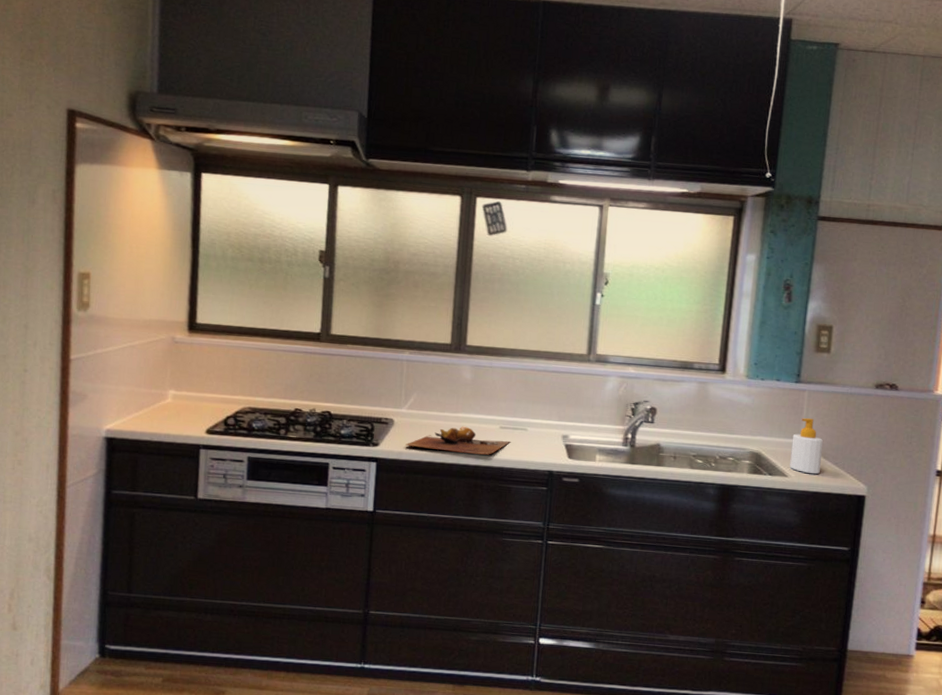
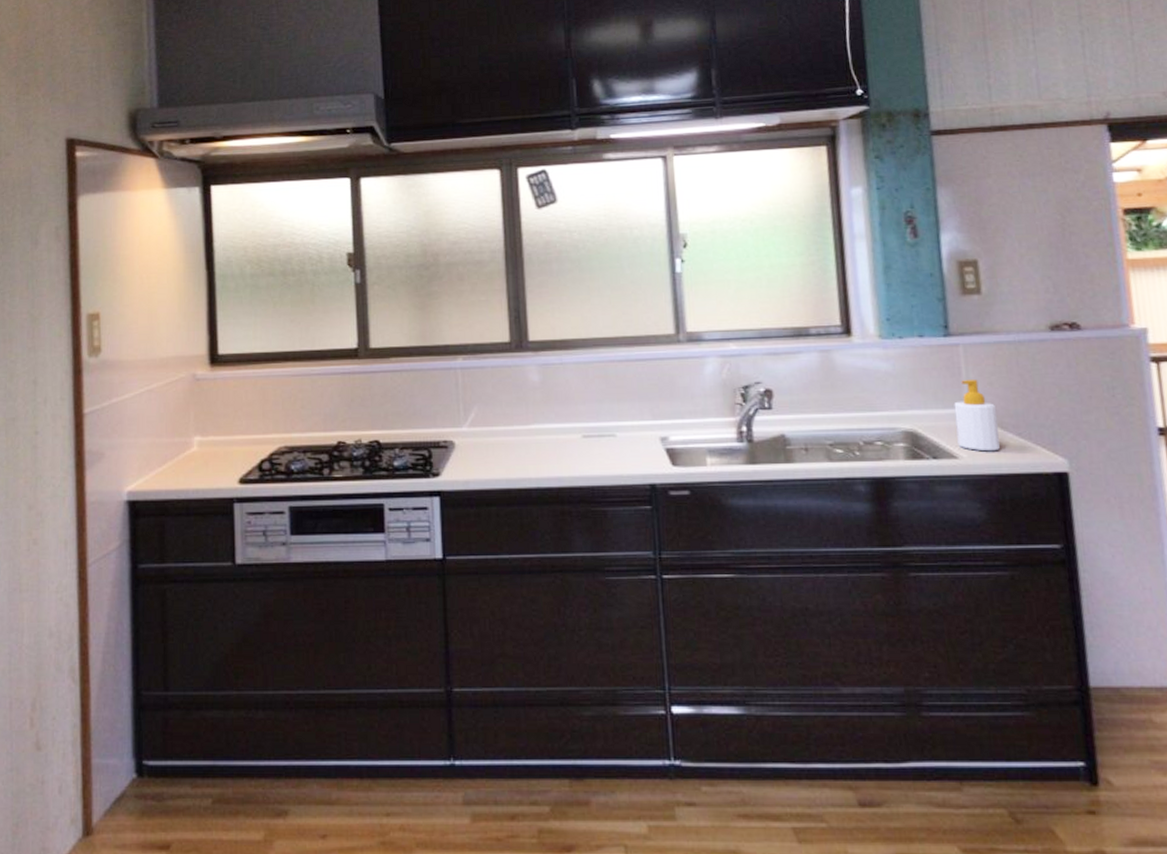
cutting board: present [405,426,510,455] -> none [472,440,597,473]

